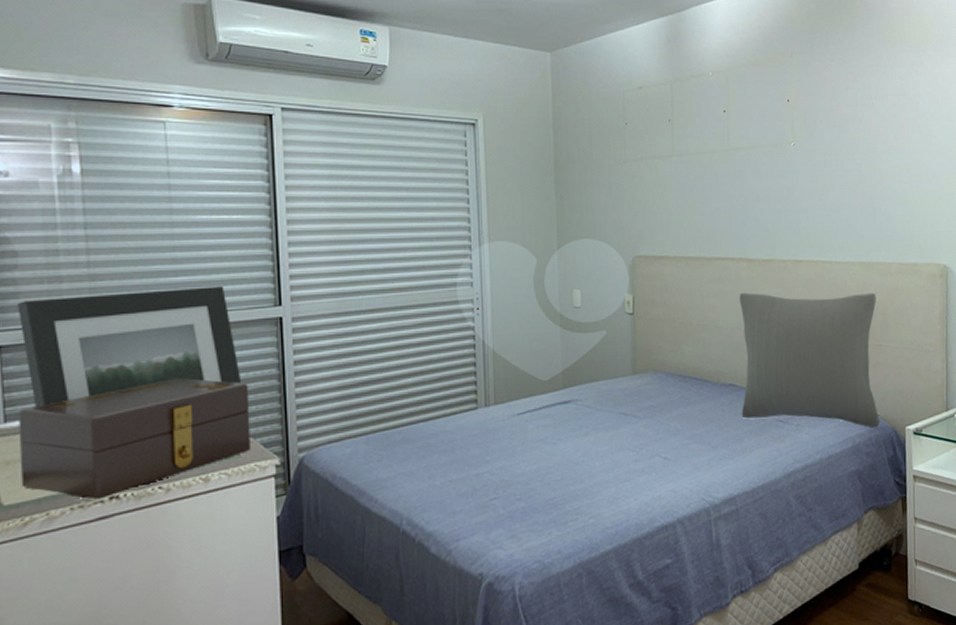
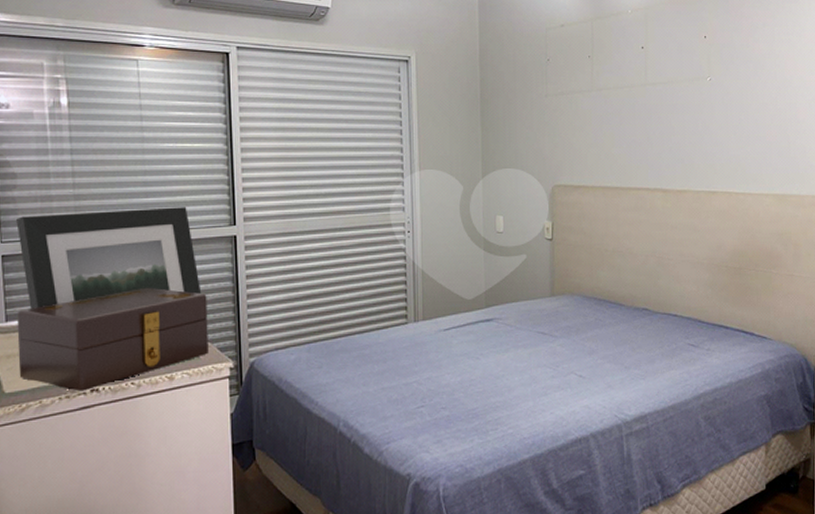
pillow: present [739,292,880,427] -> none [653,221,790,354]

